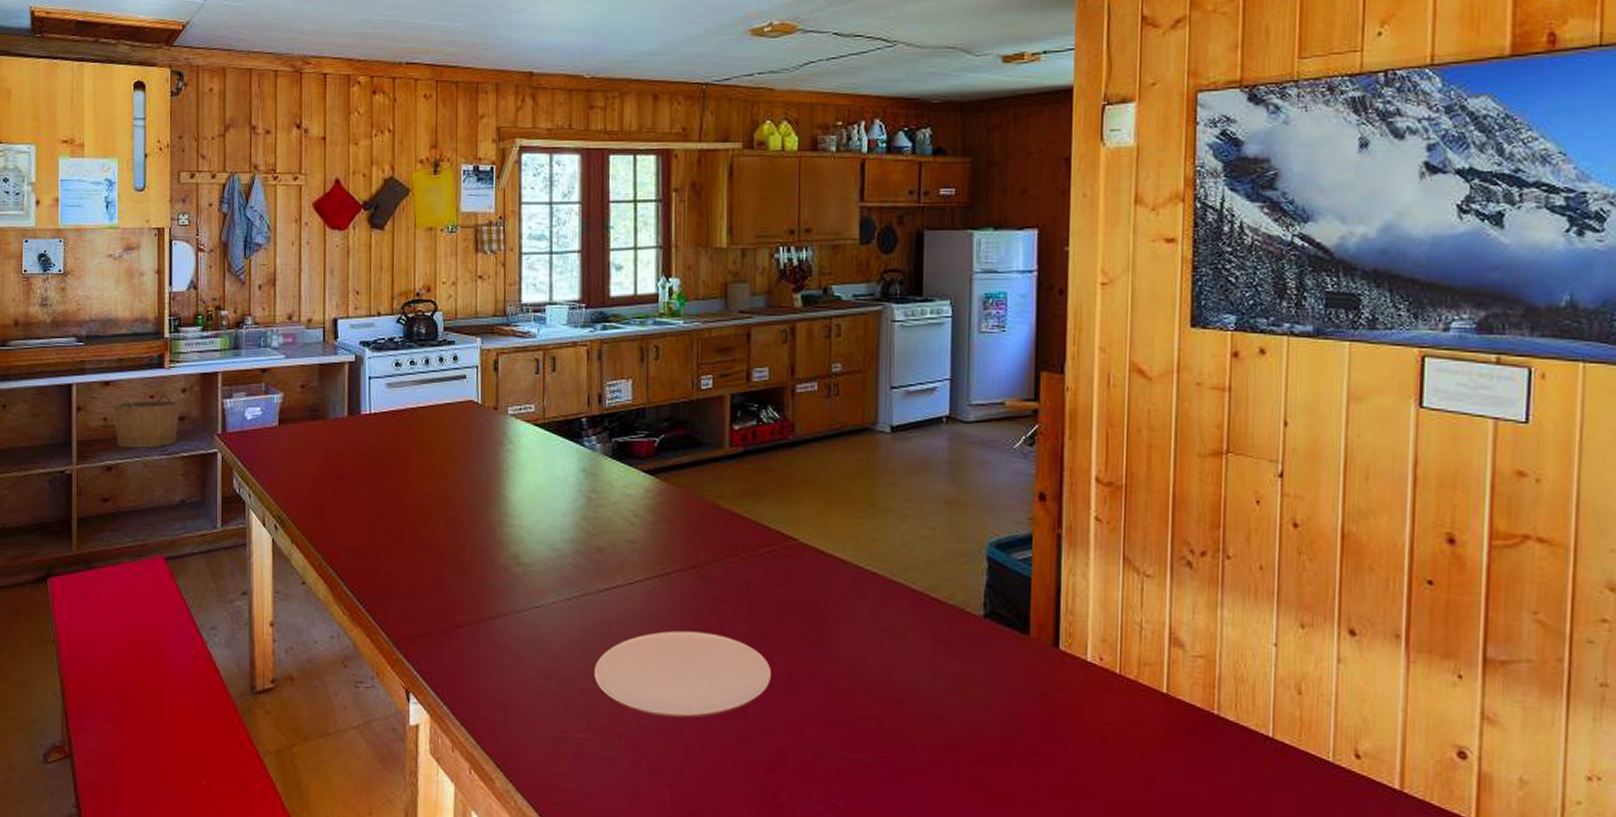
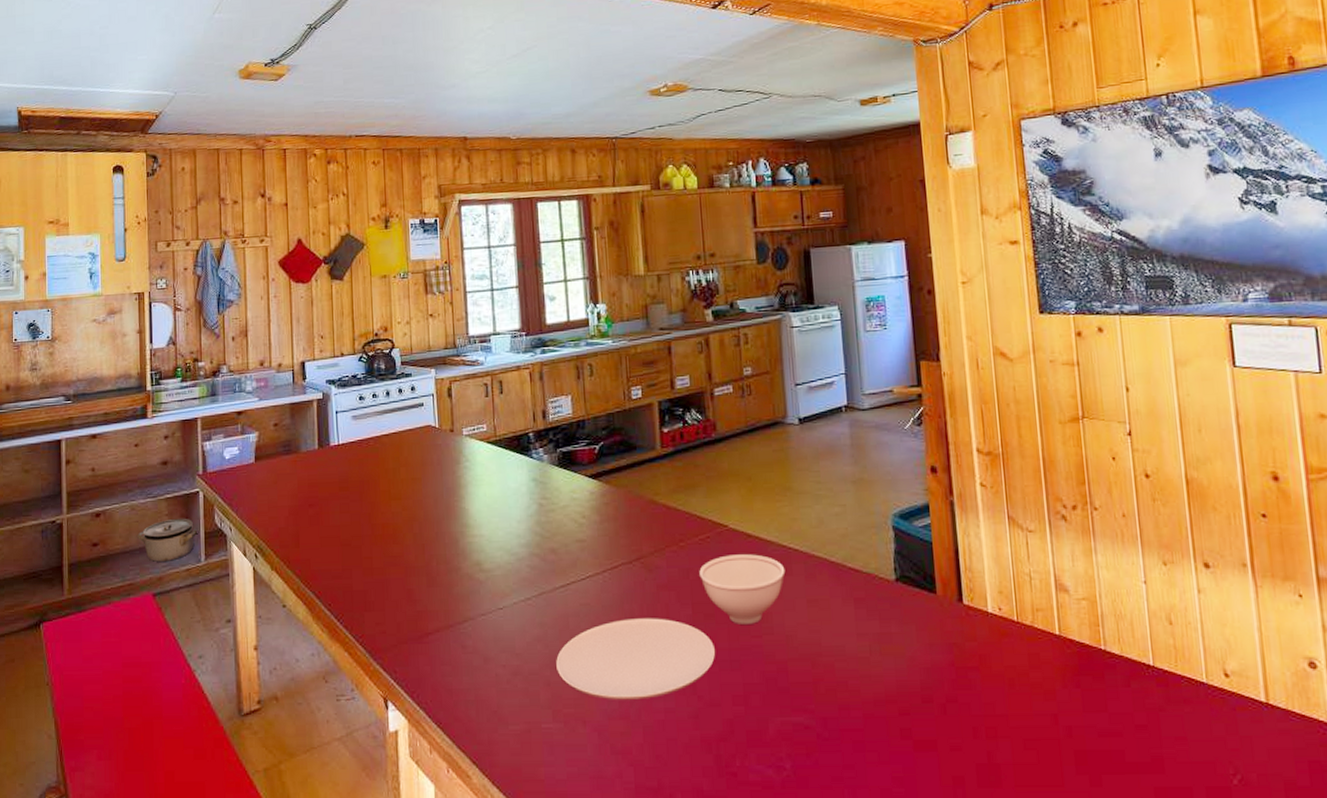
basket: present [112,395,180,449] -> none [99,442,163,495]
saucepan: none [149,479,216,525] -> present [136,518,199,563]
bowl: none [761,571,859,649] -> present [699,554,786,624]

